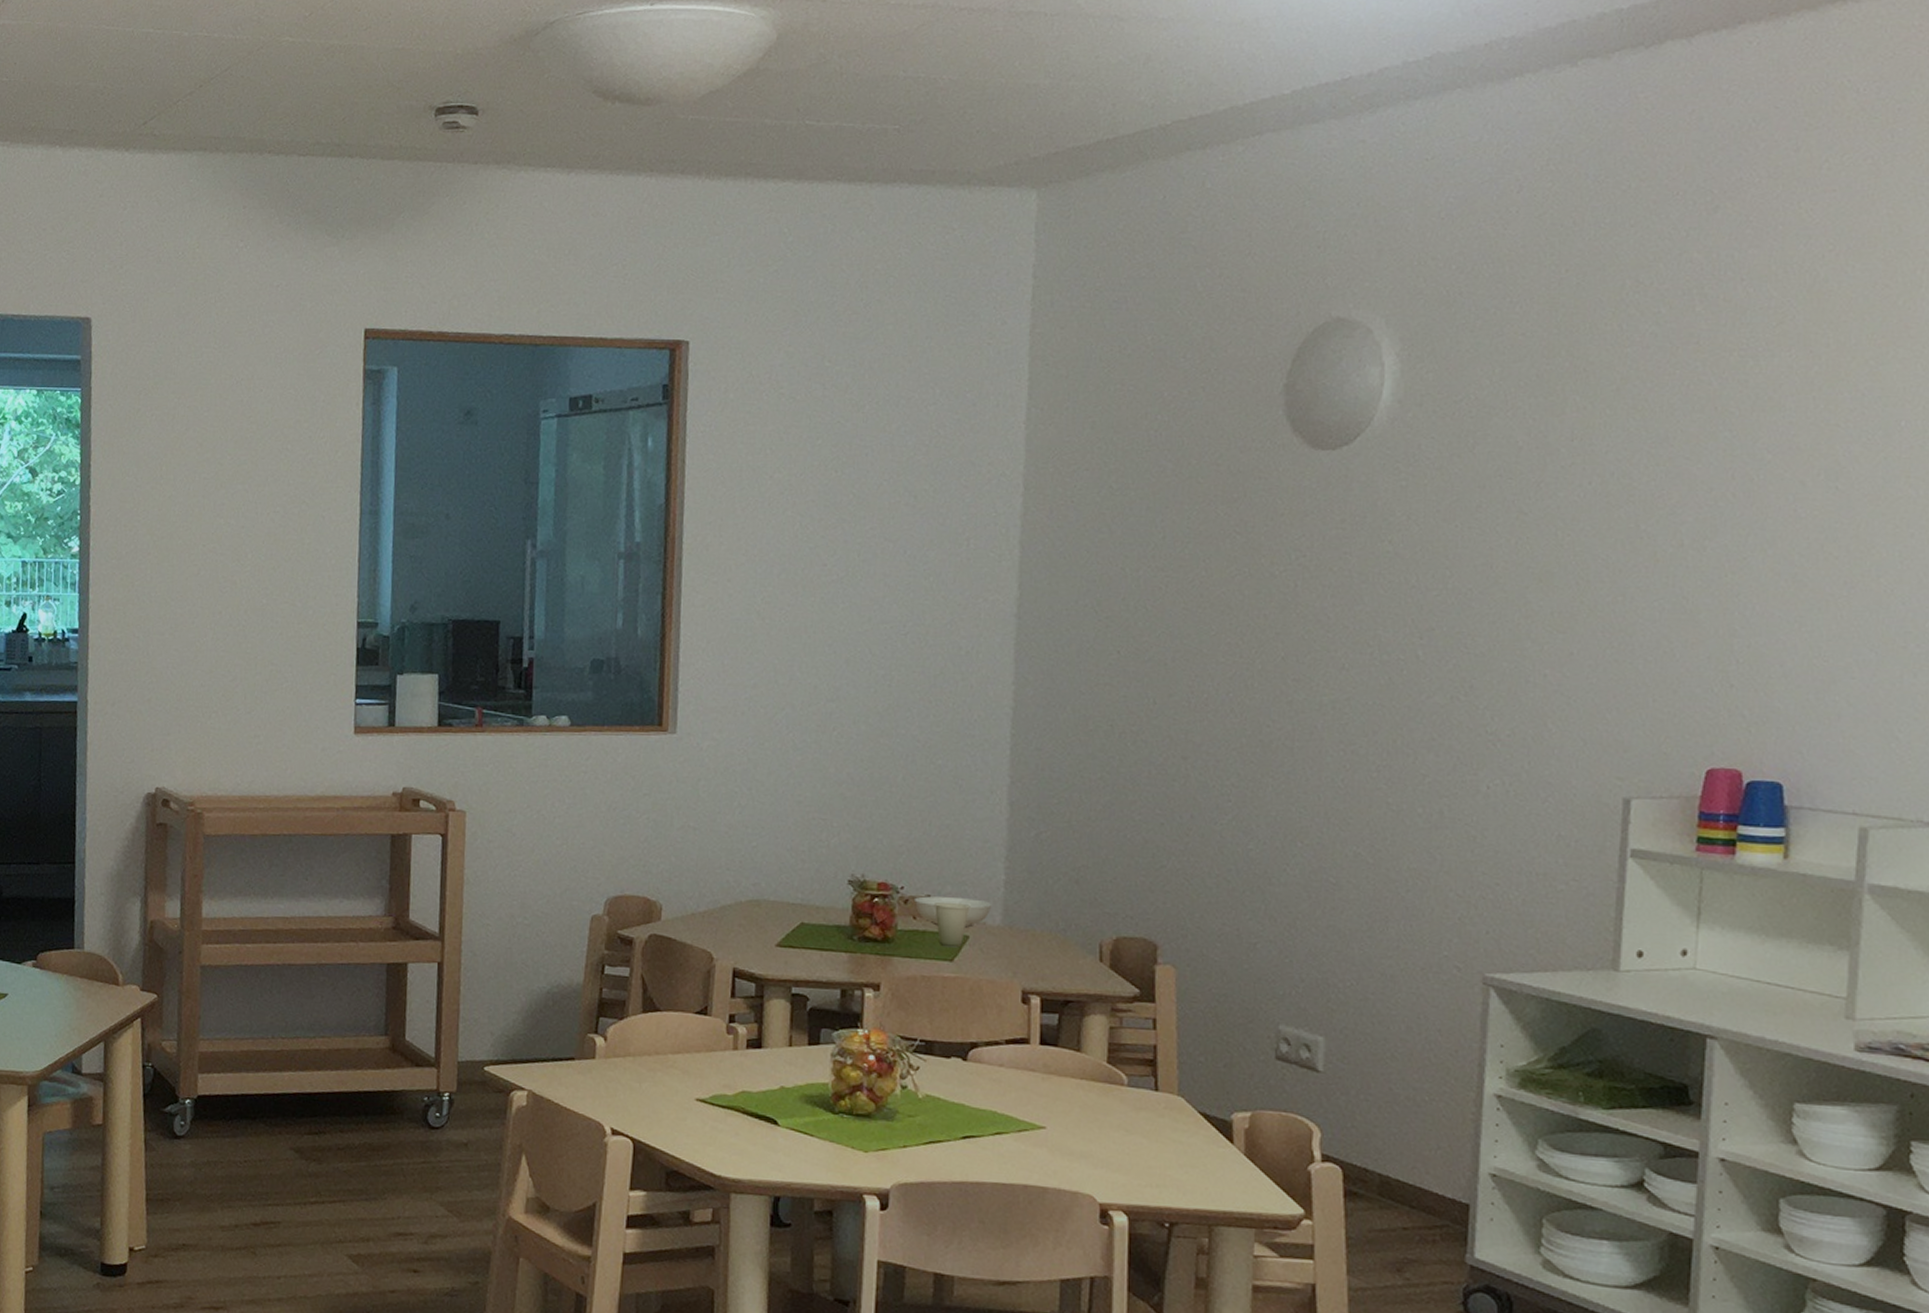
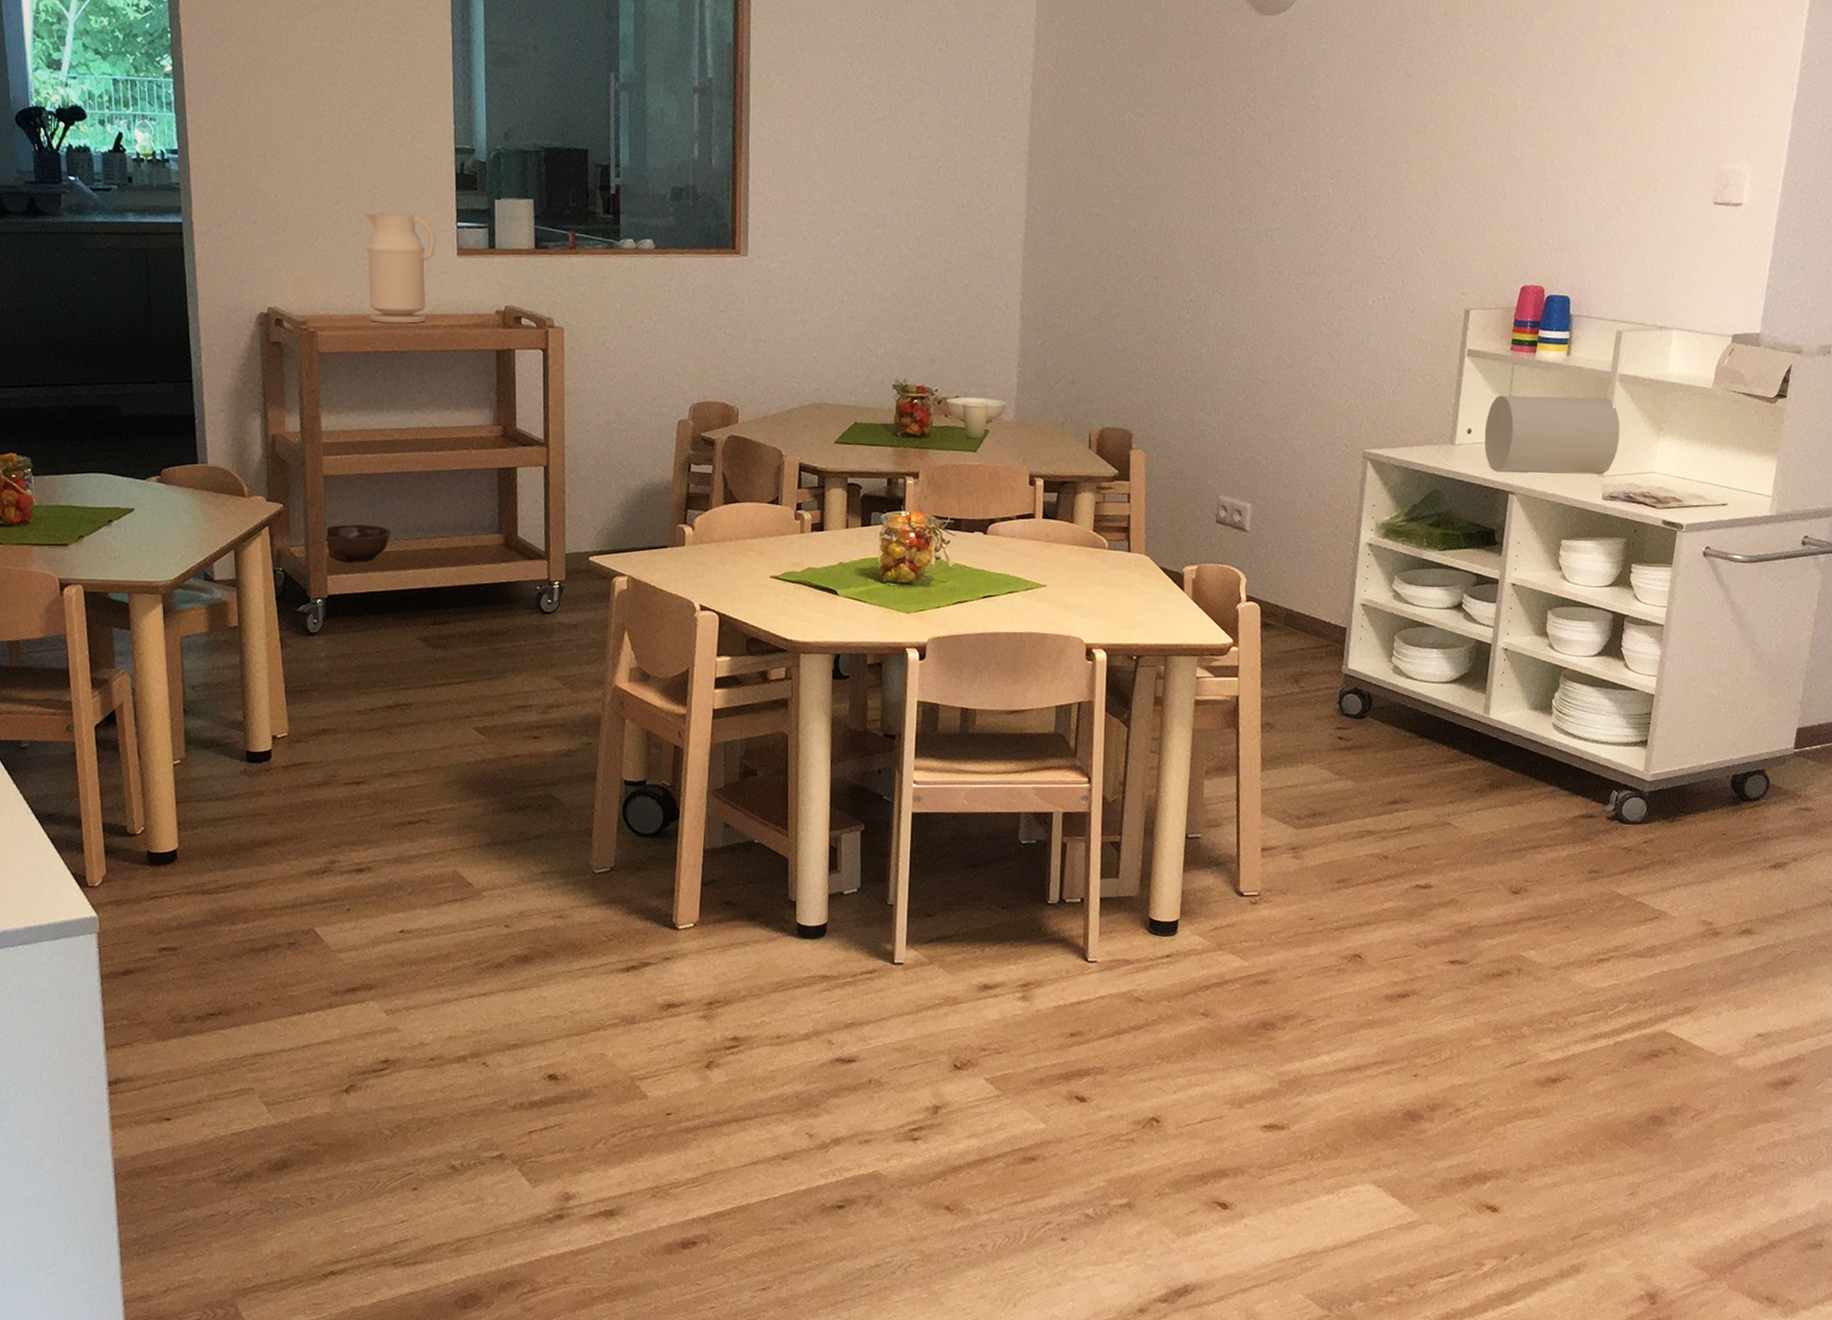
bowl: none [199,1019,269,1061] -> present [326,524,392,562]
water jug: none [258,689,332,806] -> present [364,212,436,324]
paper towel roll: none [1663,908,1876,1016] -> present [1484,395,1620,474]

